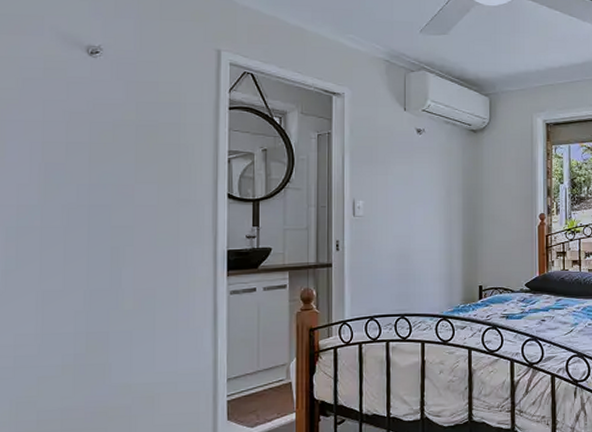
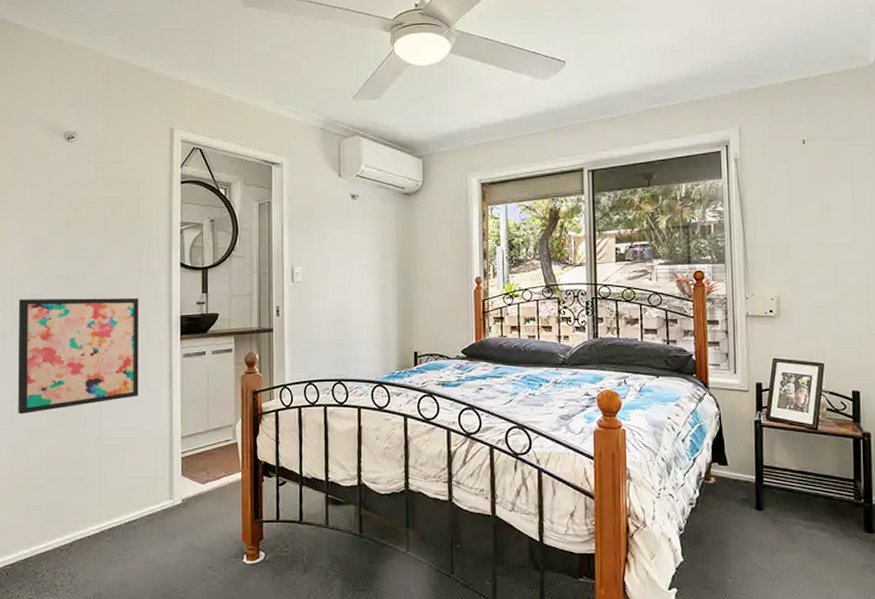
wall art: none [24,231,178,362] -> present [18,298,139,415]

